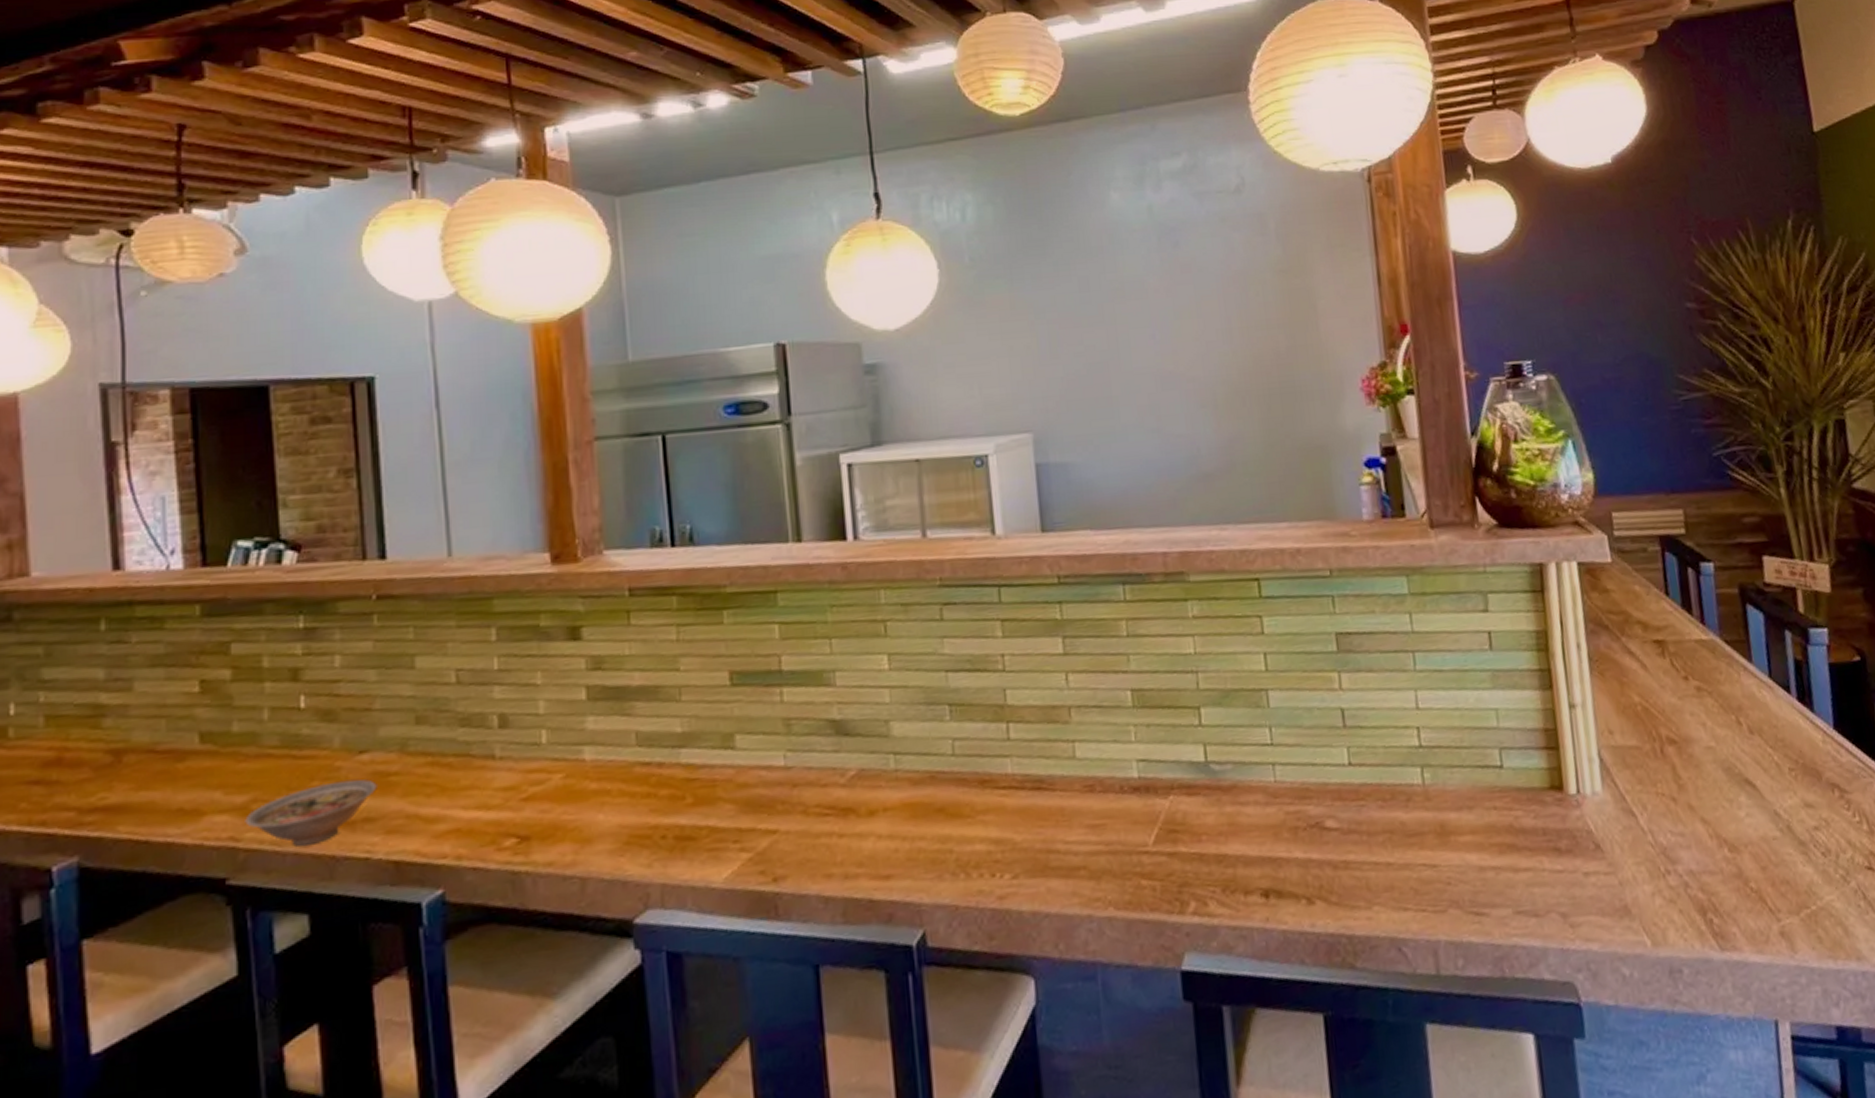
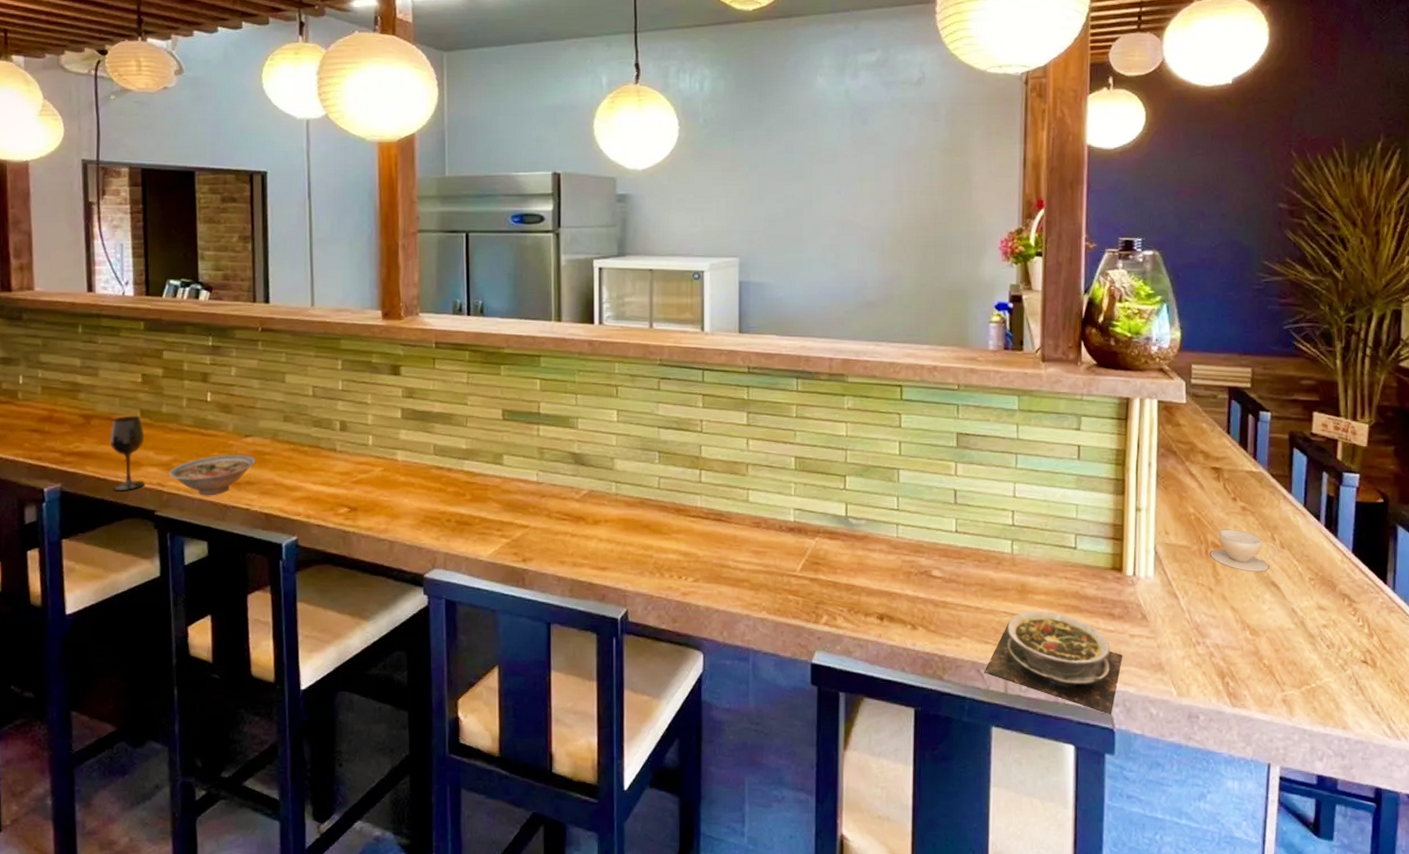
wine glass: none [153,741,209,858] -> present [110,415,145,491]
soup bowl: none [1406,855,1579,984] -> present [984,610,1123,714]
teacup: none [1666,716,1748,770] -> present [1210,529,1279,572]

